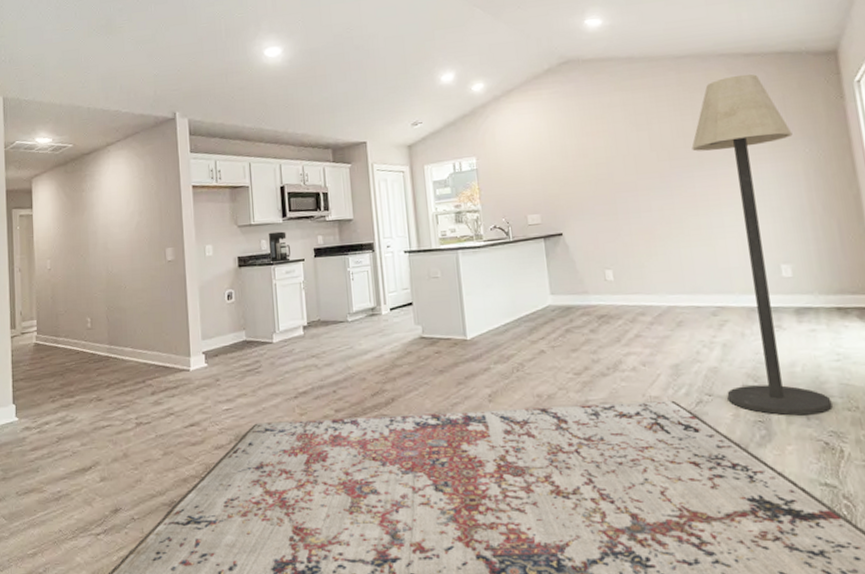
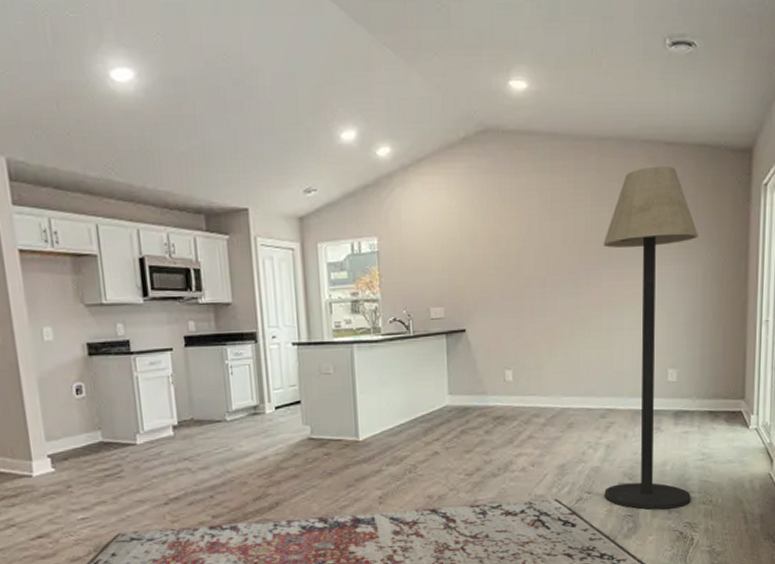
coffee maker: present [268,231,291,263] -> none [126,314,155,352]

